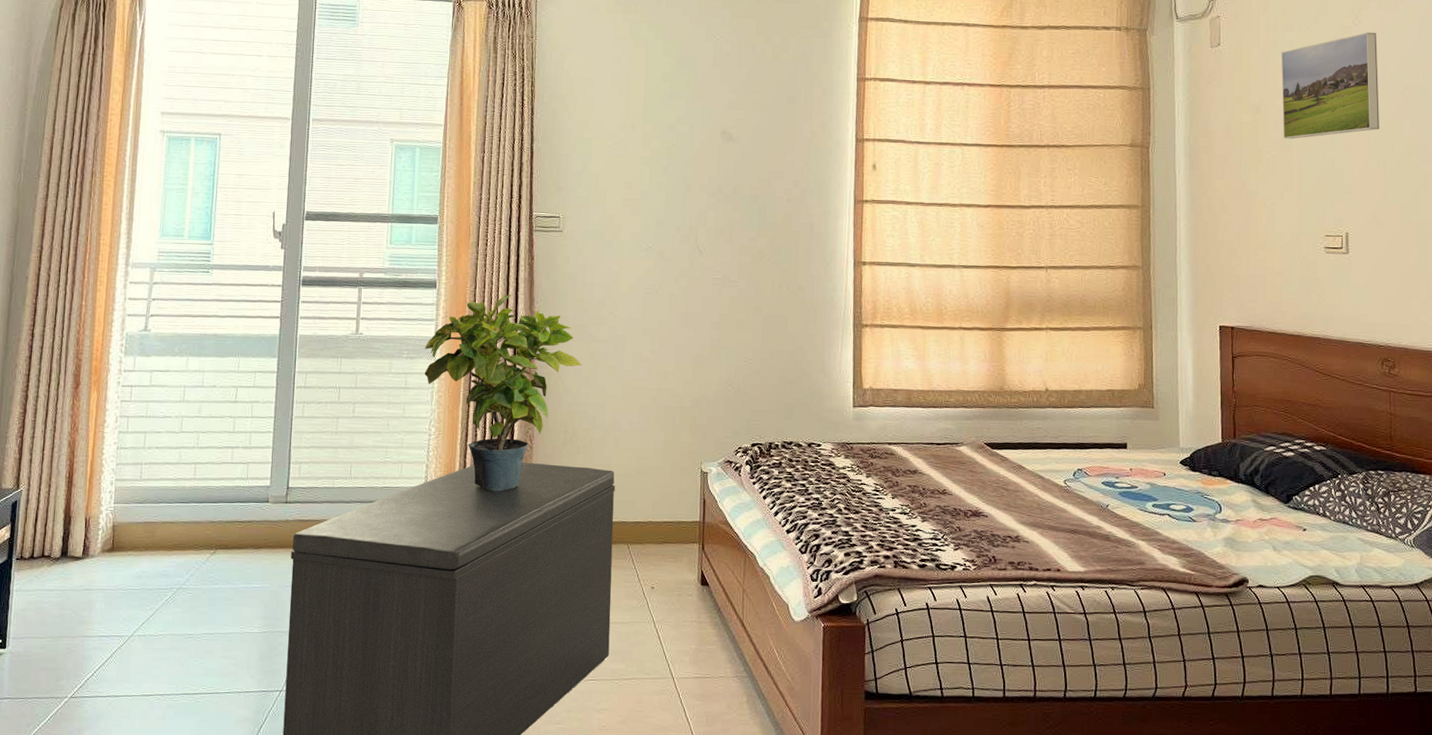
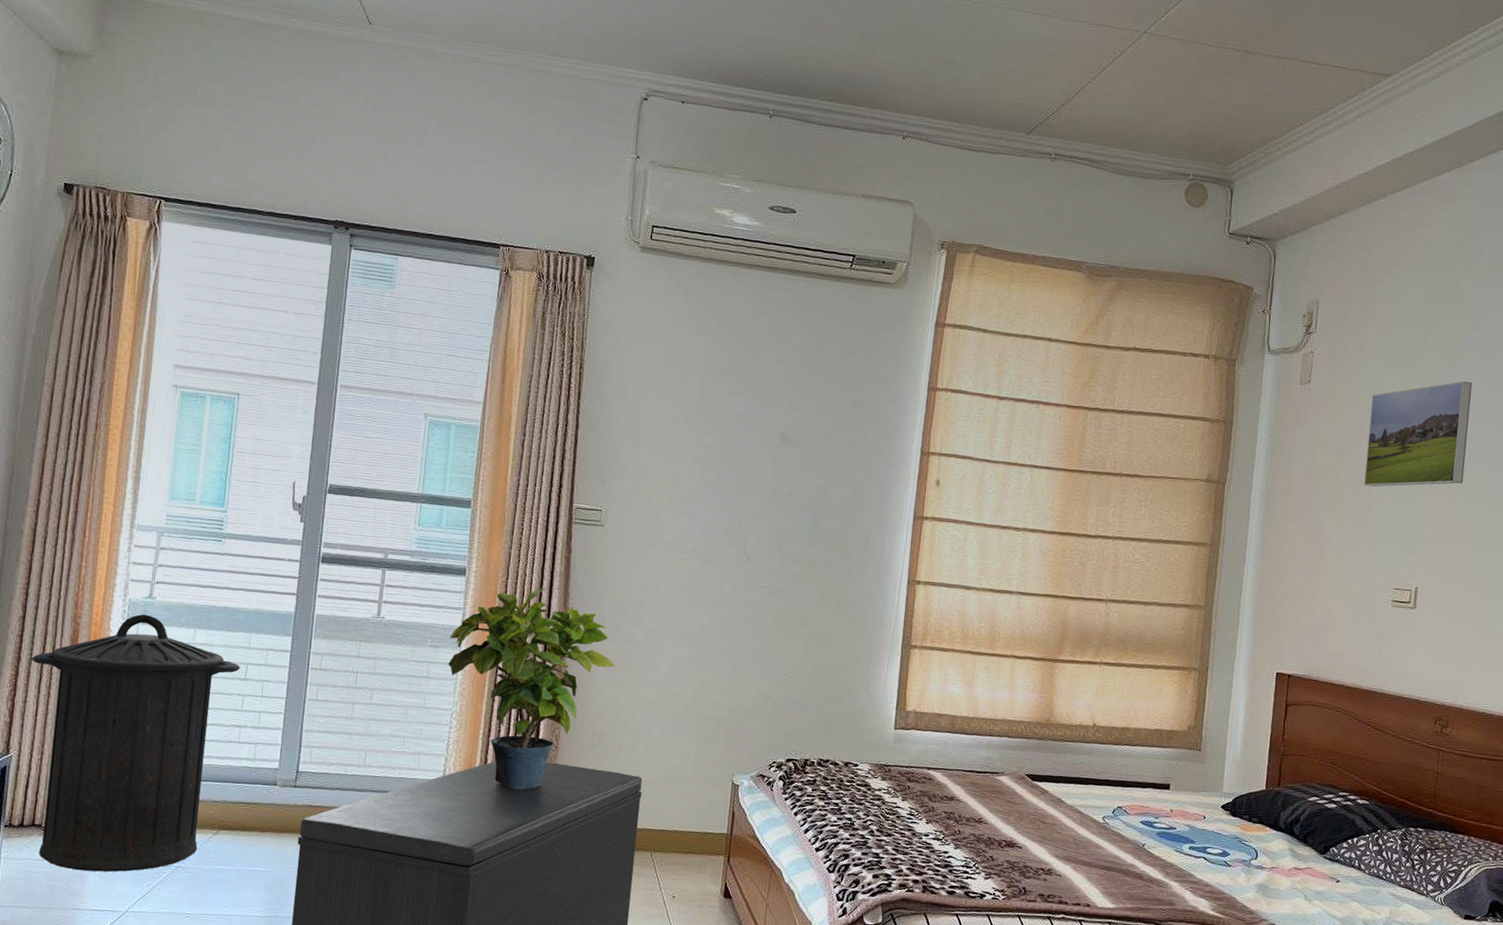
trash can: none [38,346,231,598] -> present [32,614,241,872]

